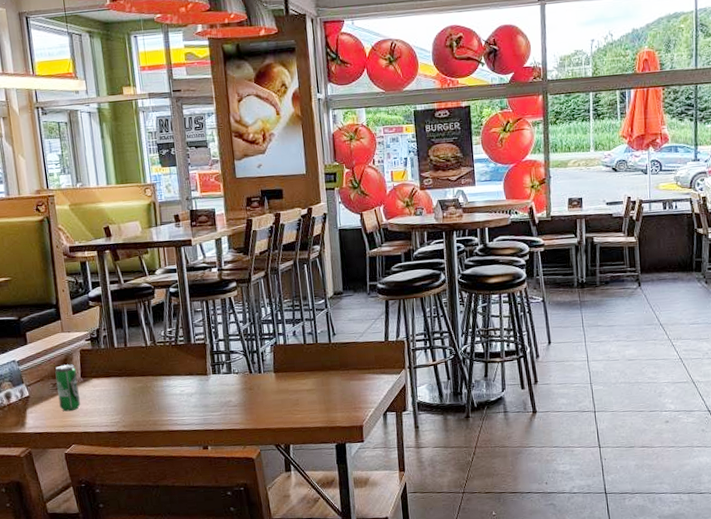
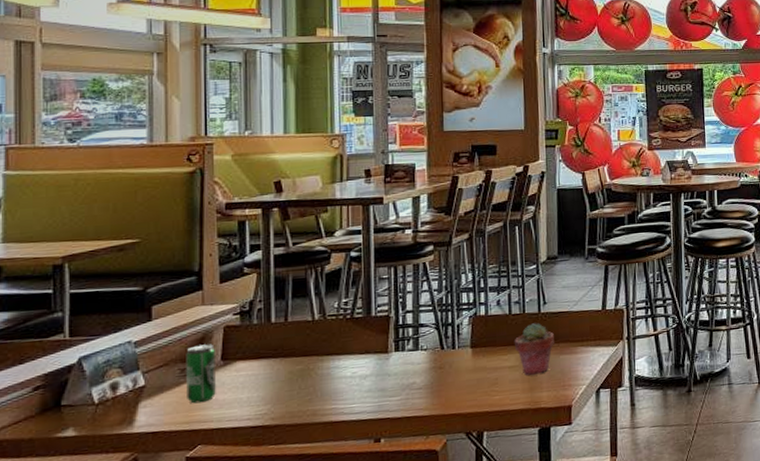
potted succulent: none [310,352,345,398] -> present [514,323,554,375]

